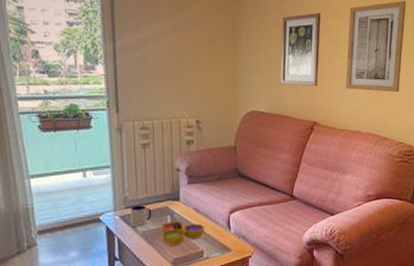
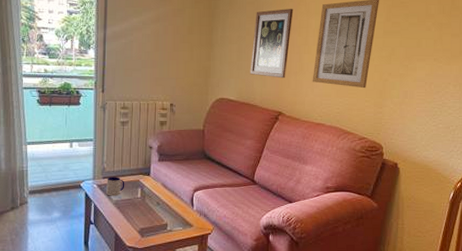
decorative bowl: present [160,221,205,246] -> none [131,194,171,216]

